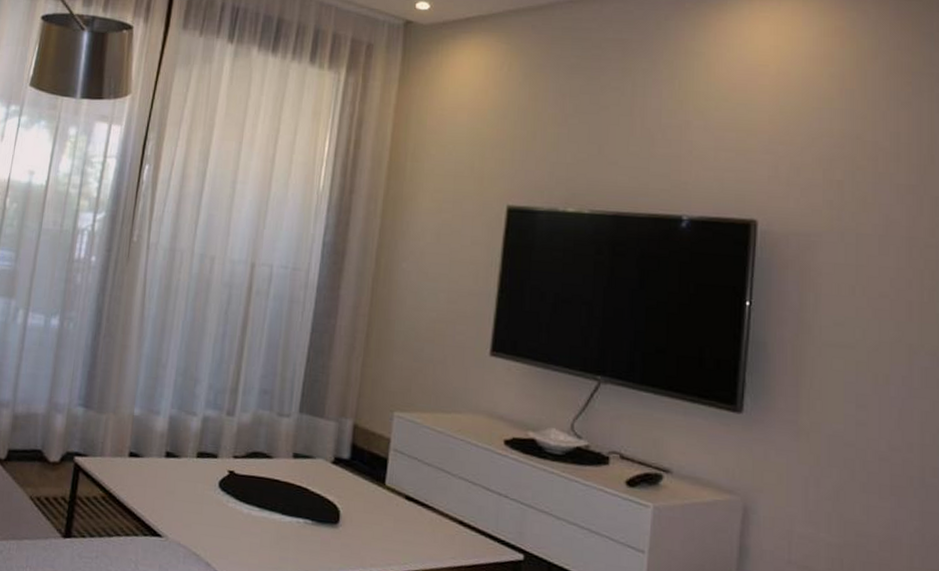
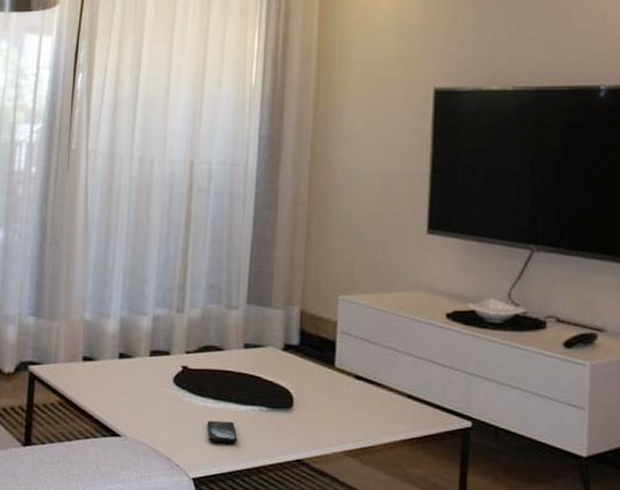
smartphone: none [250,529,281,555] -> present [207,421,238,443]

